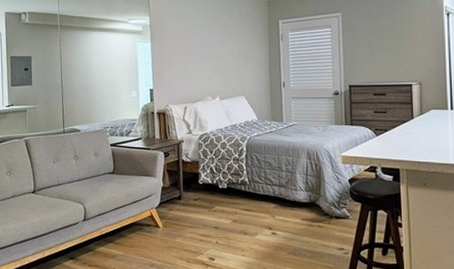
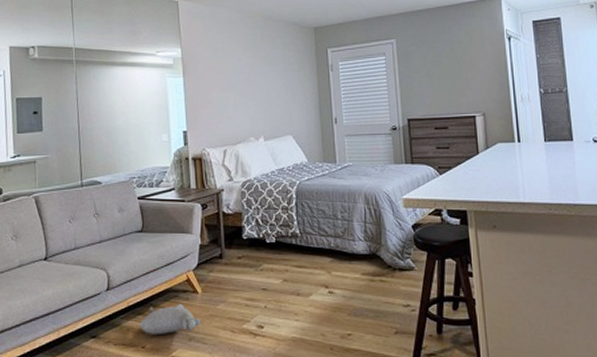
plush toy: none [109,236,162,260] -> present [139,304,201,334]

